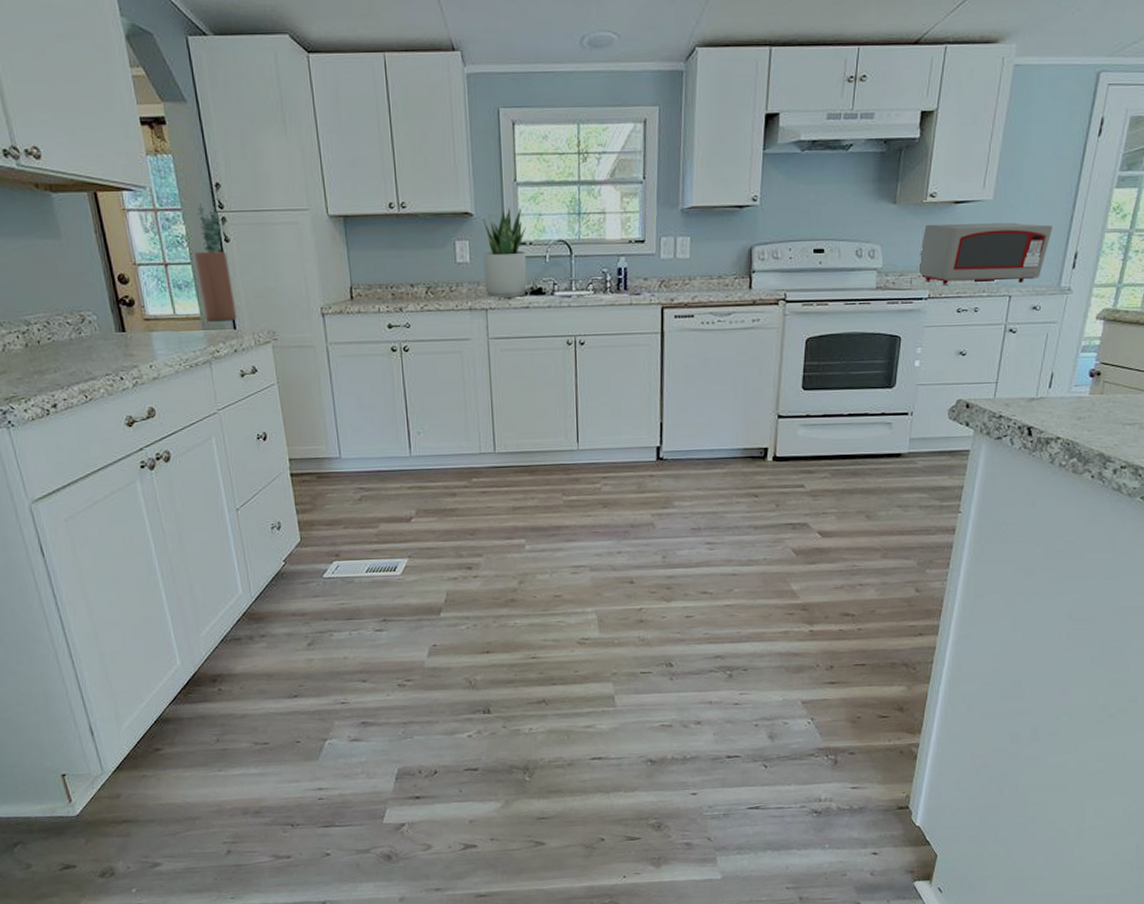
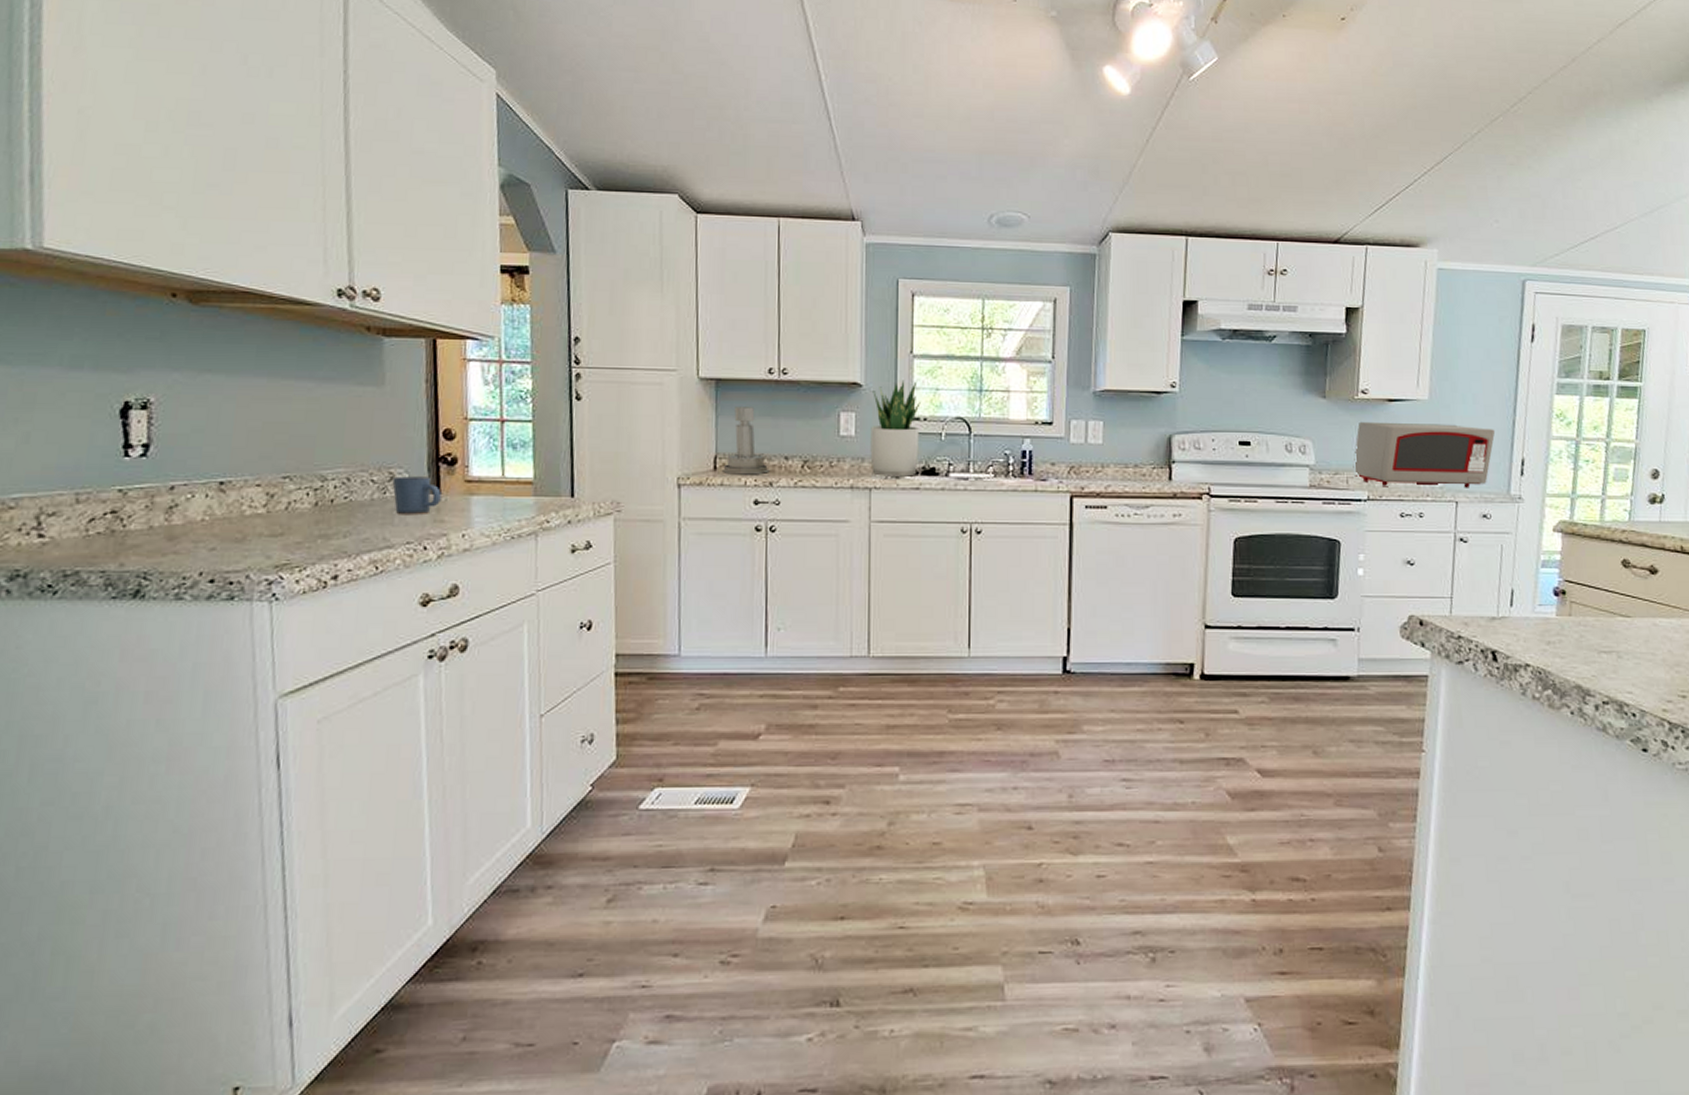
mug: none [84,317,127,352] -> present [392,476,441,516]
vase: present [193,203,237,322] -> none [536,357,578,488]
paper towel holder: none [358,240,399,303] -> present [723,407,770,475]

